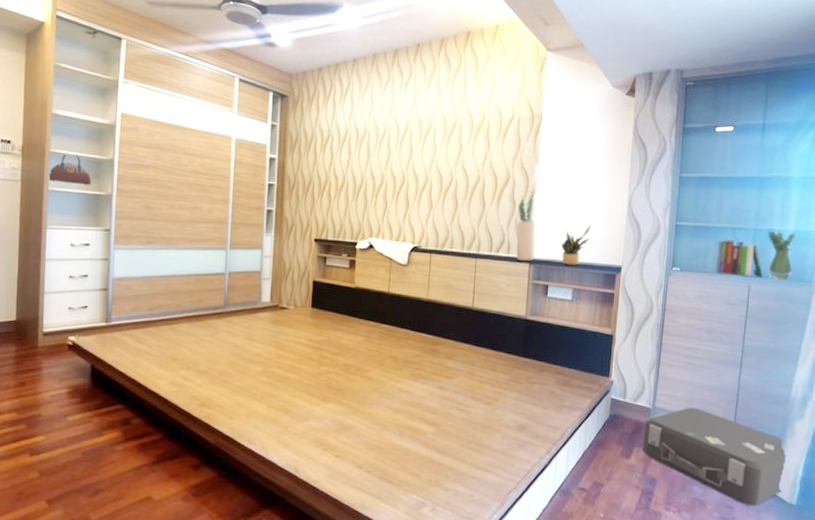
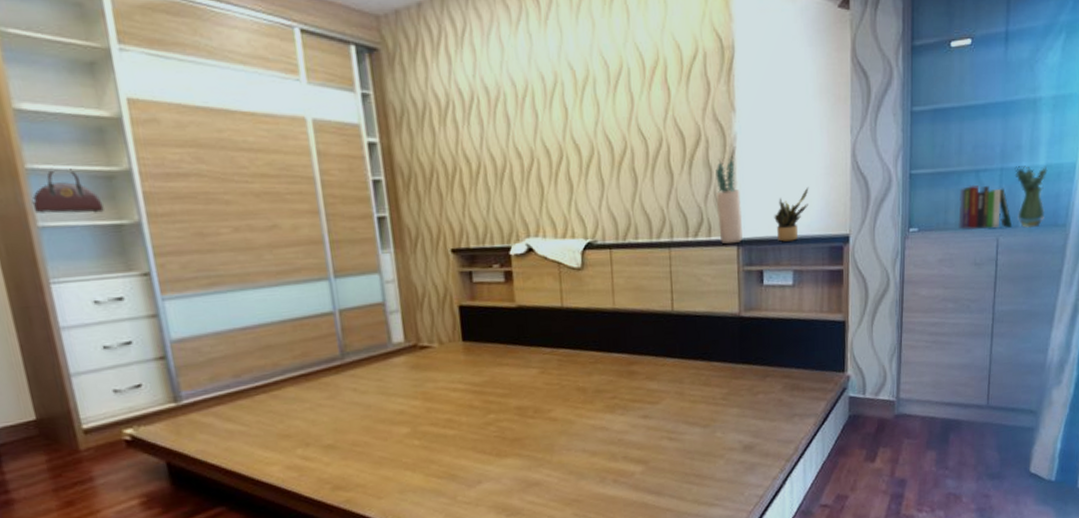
suitcase: present [642,407,786,506] -> none [887,391,1044,491]

